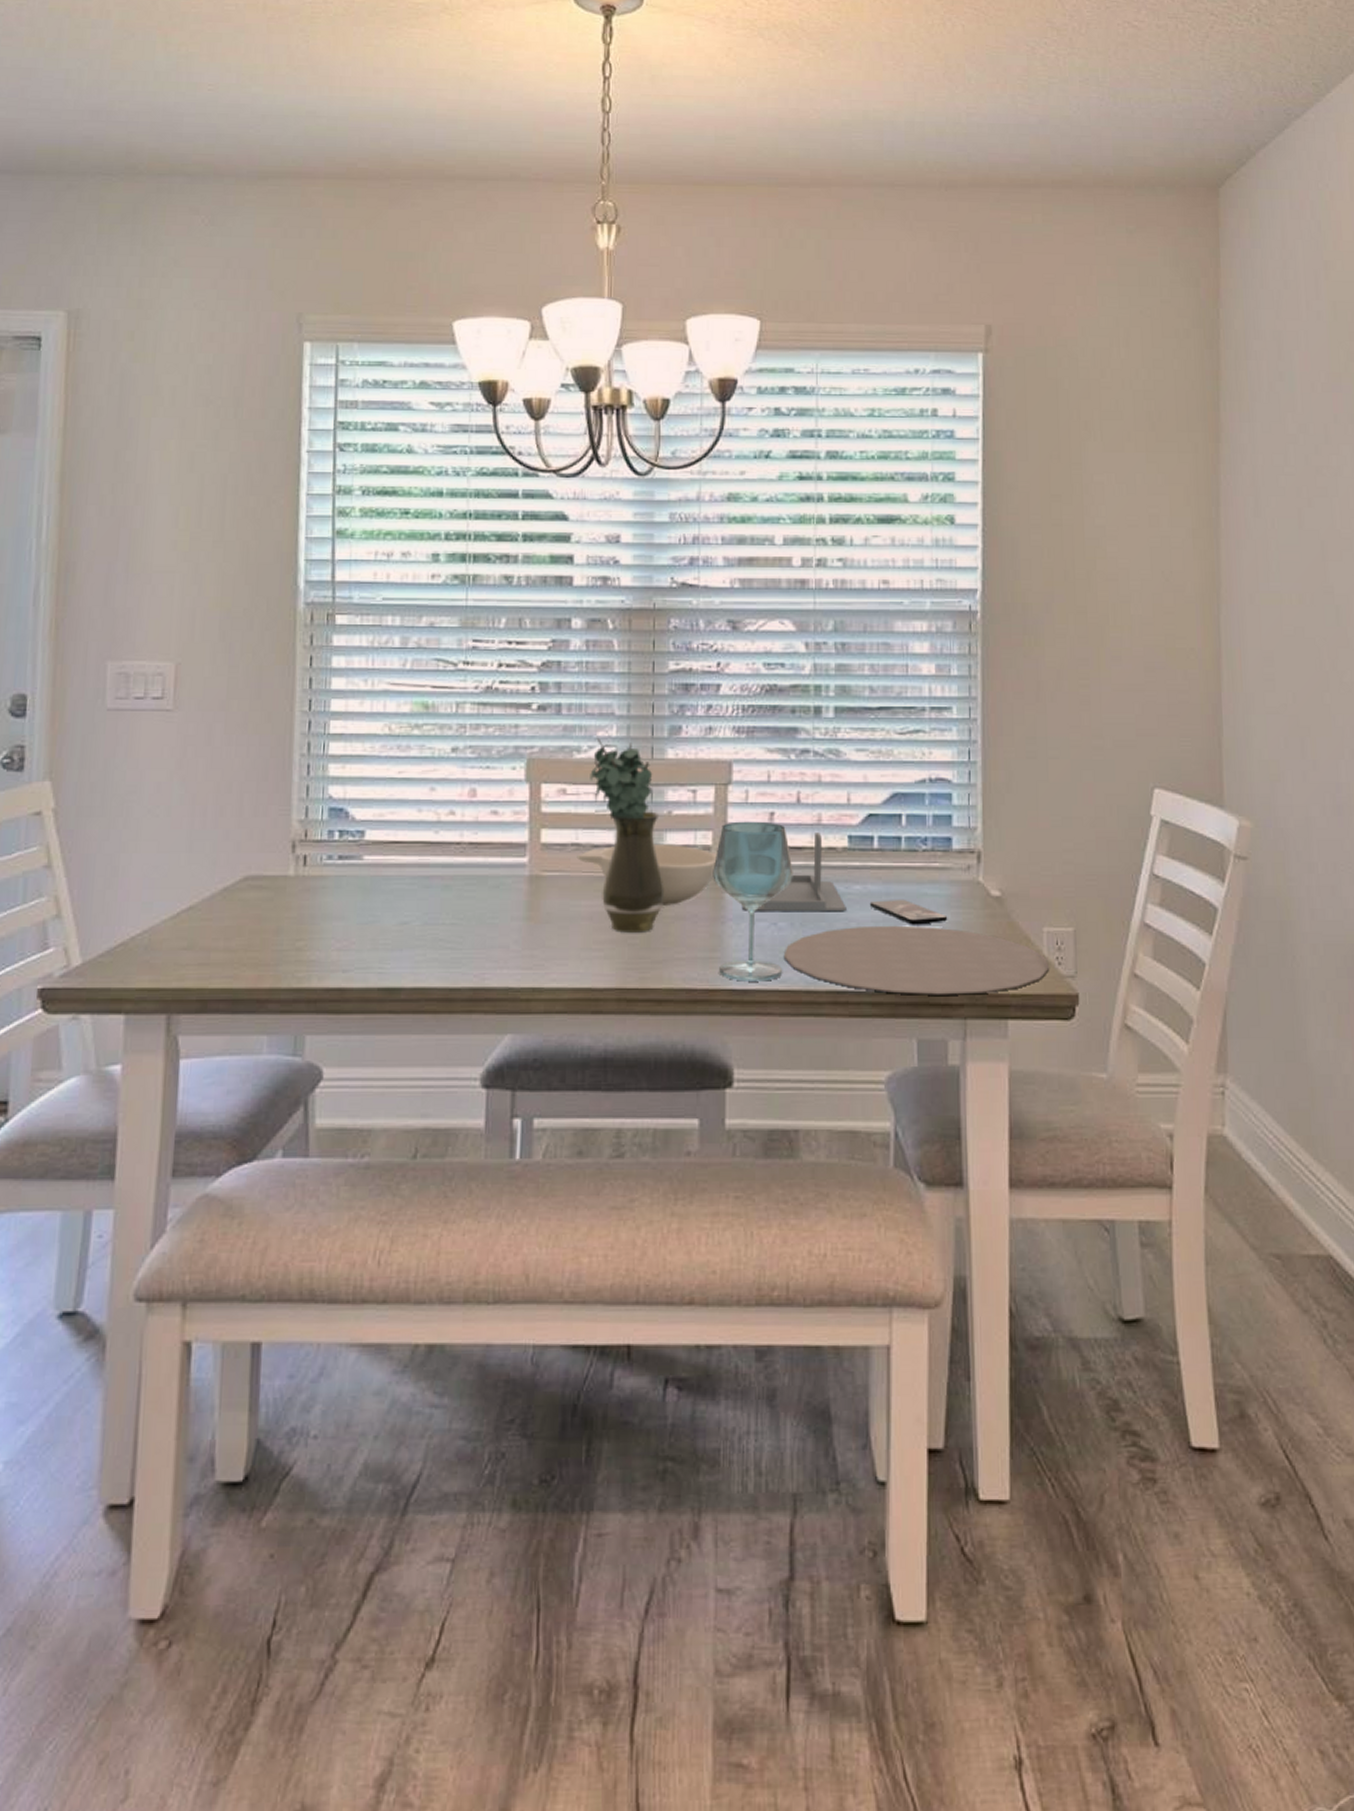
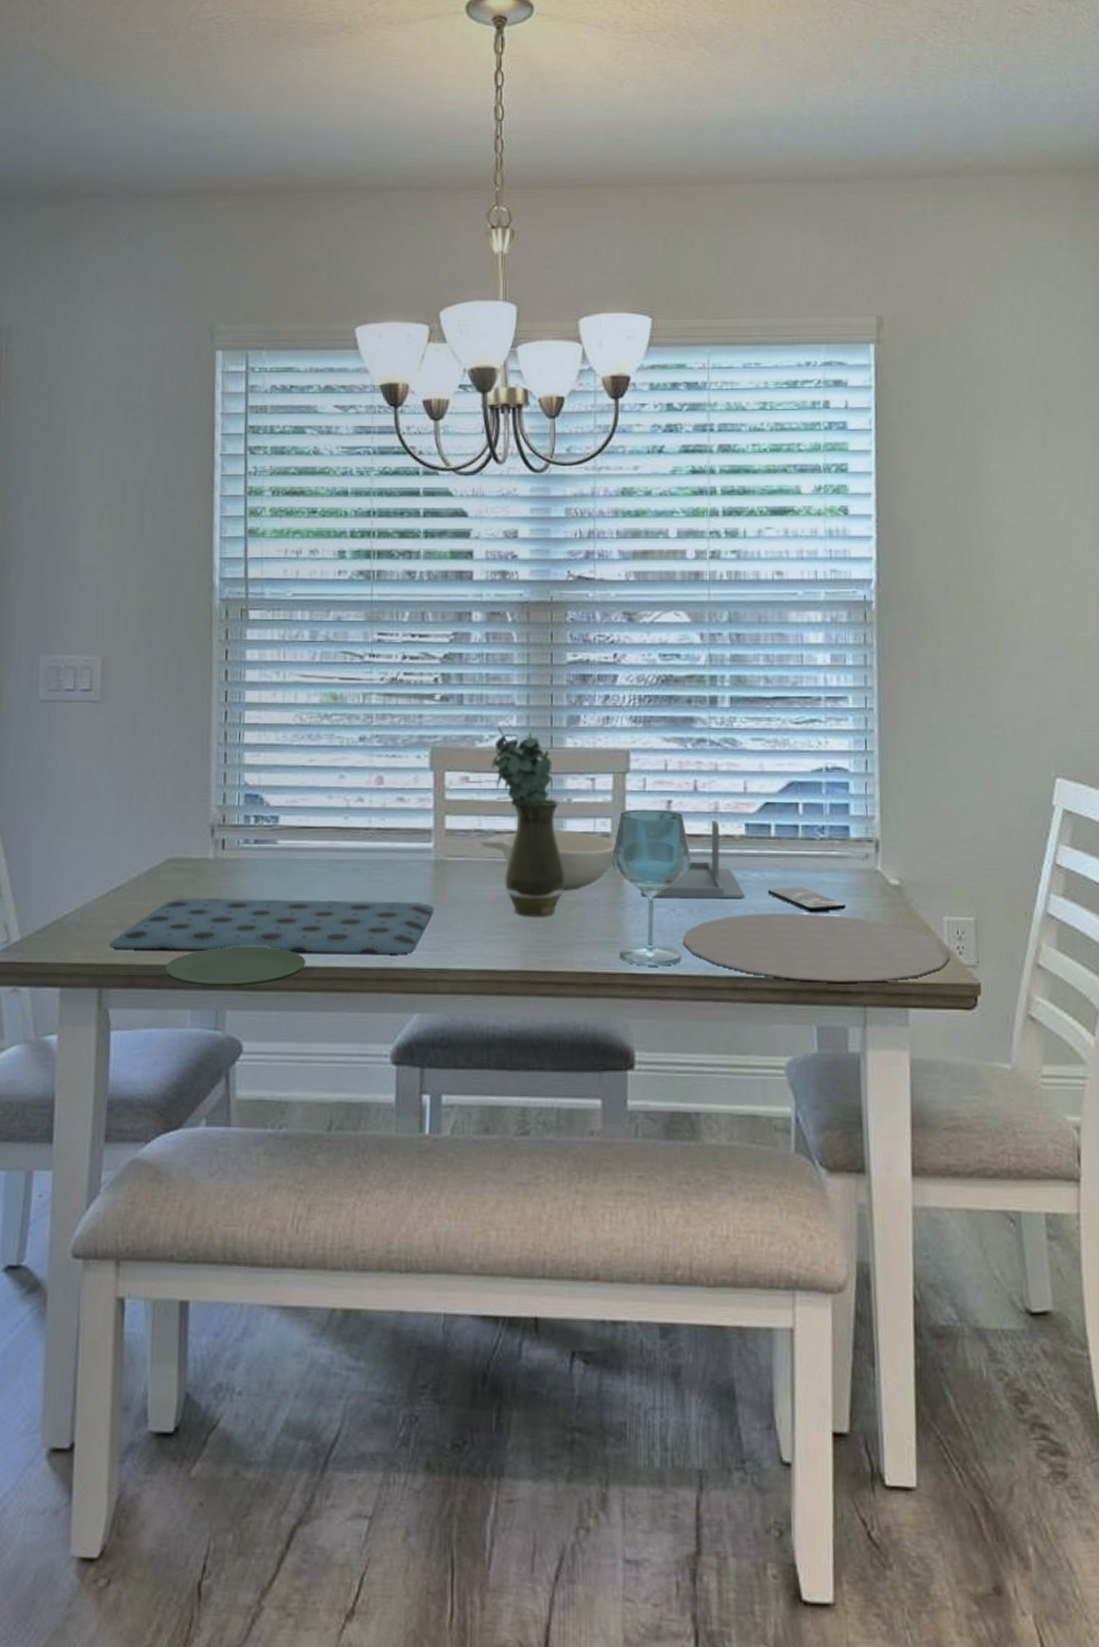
placemat: none [179,917,528,974] -> present [109,898,434,954]
plate: none [240,968,393,1011] -> present [165,946,307,988]

